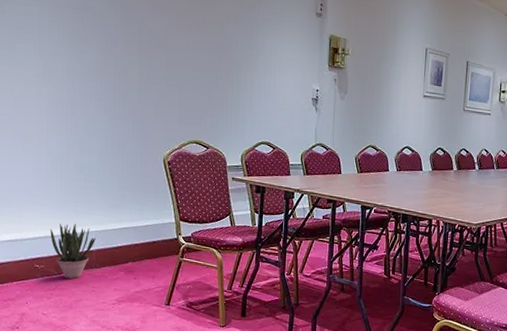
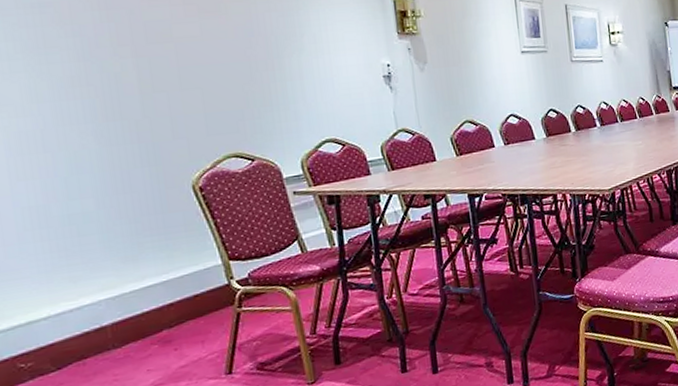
potted plant: present [50,223,96,279] -> none [35,296,108,373]

